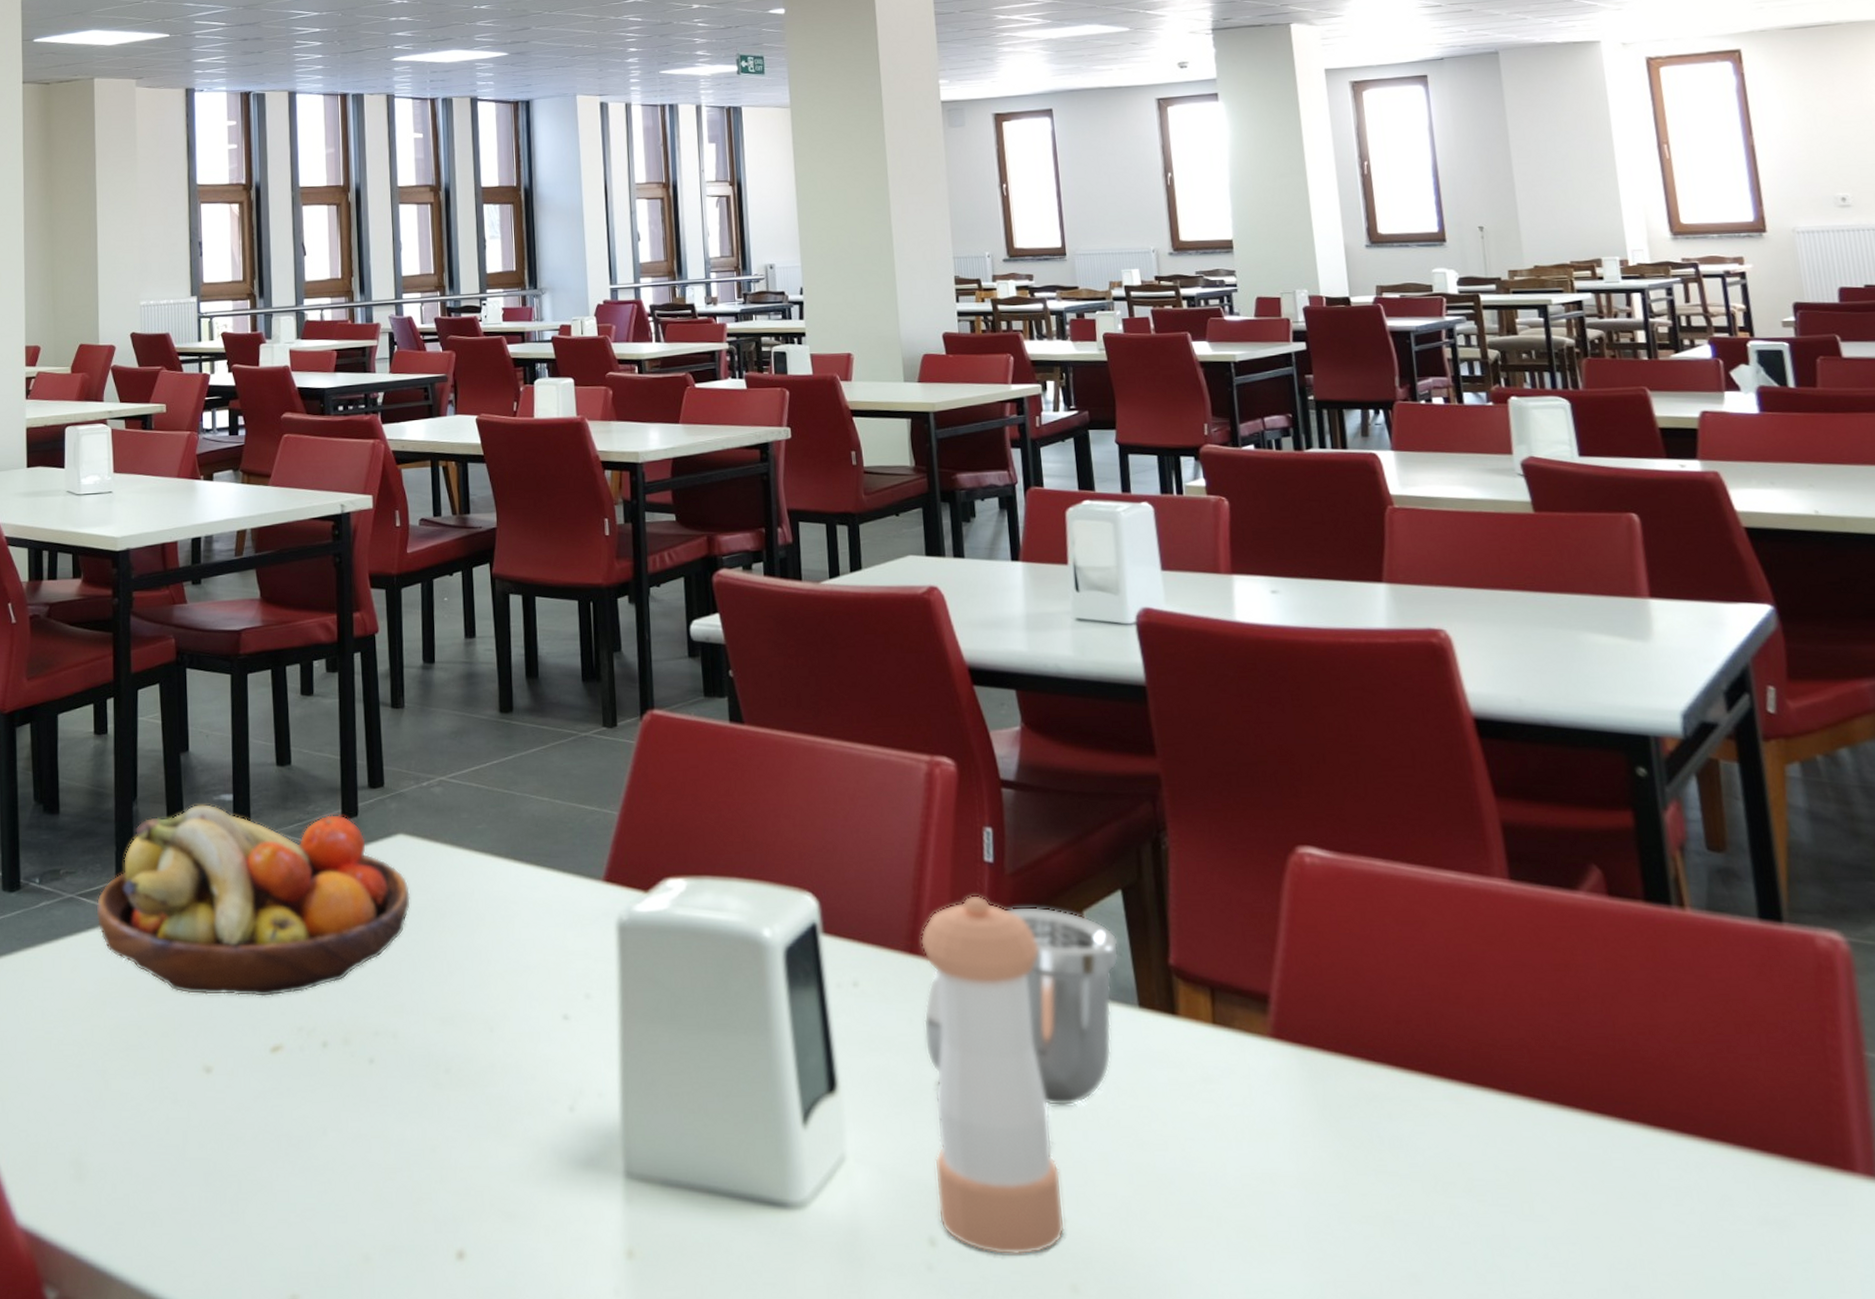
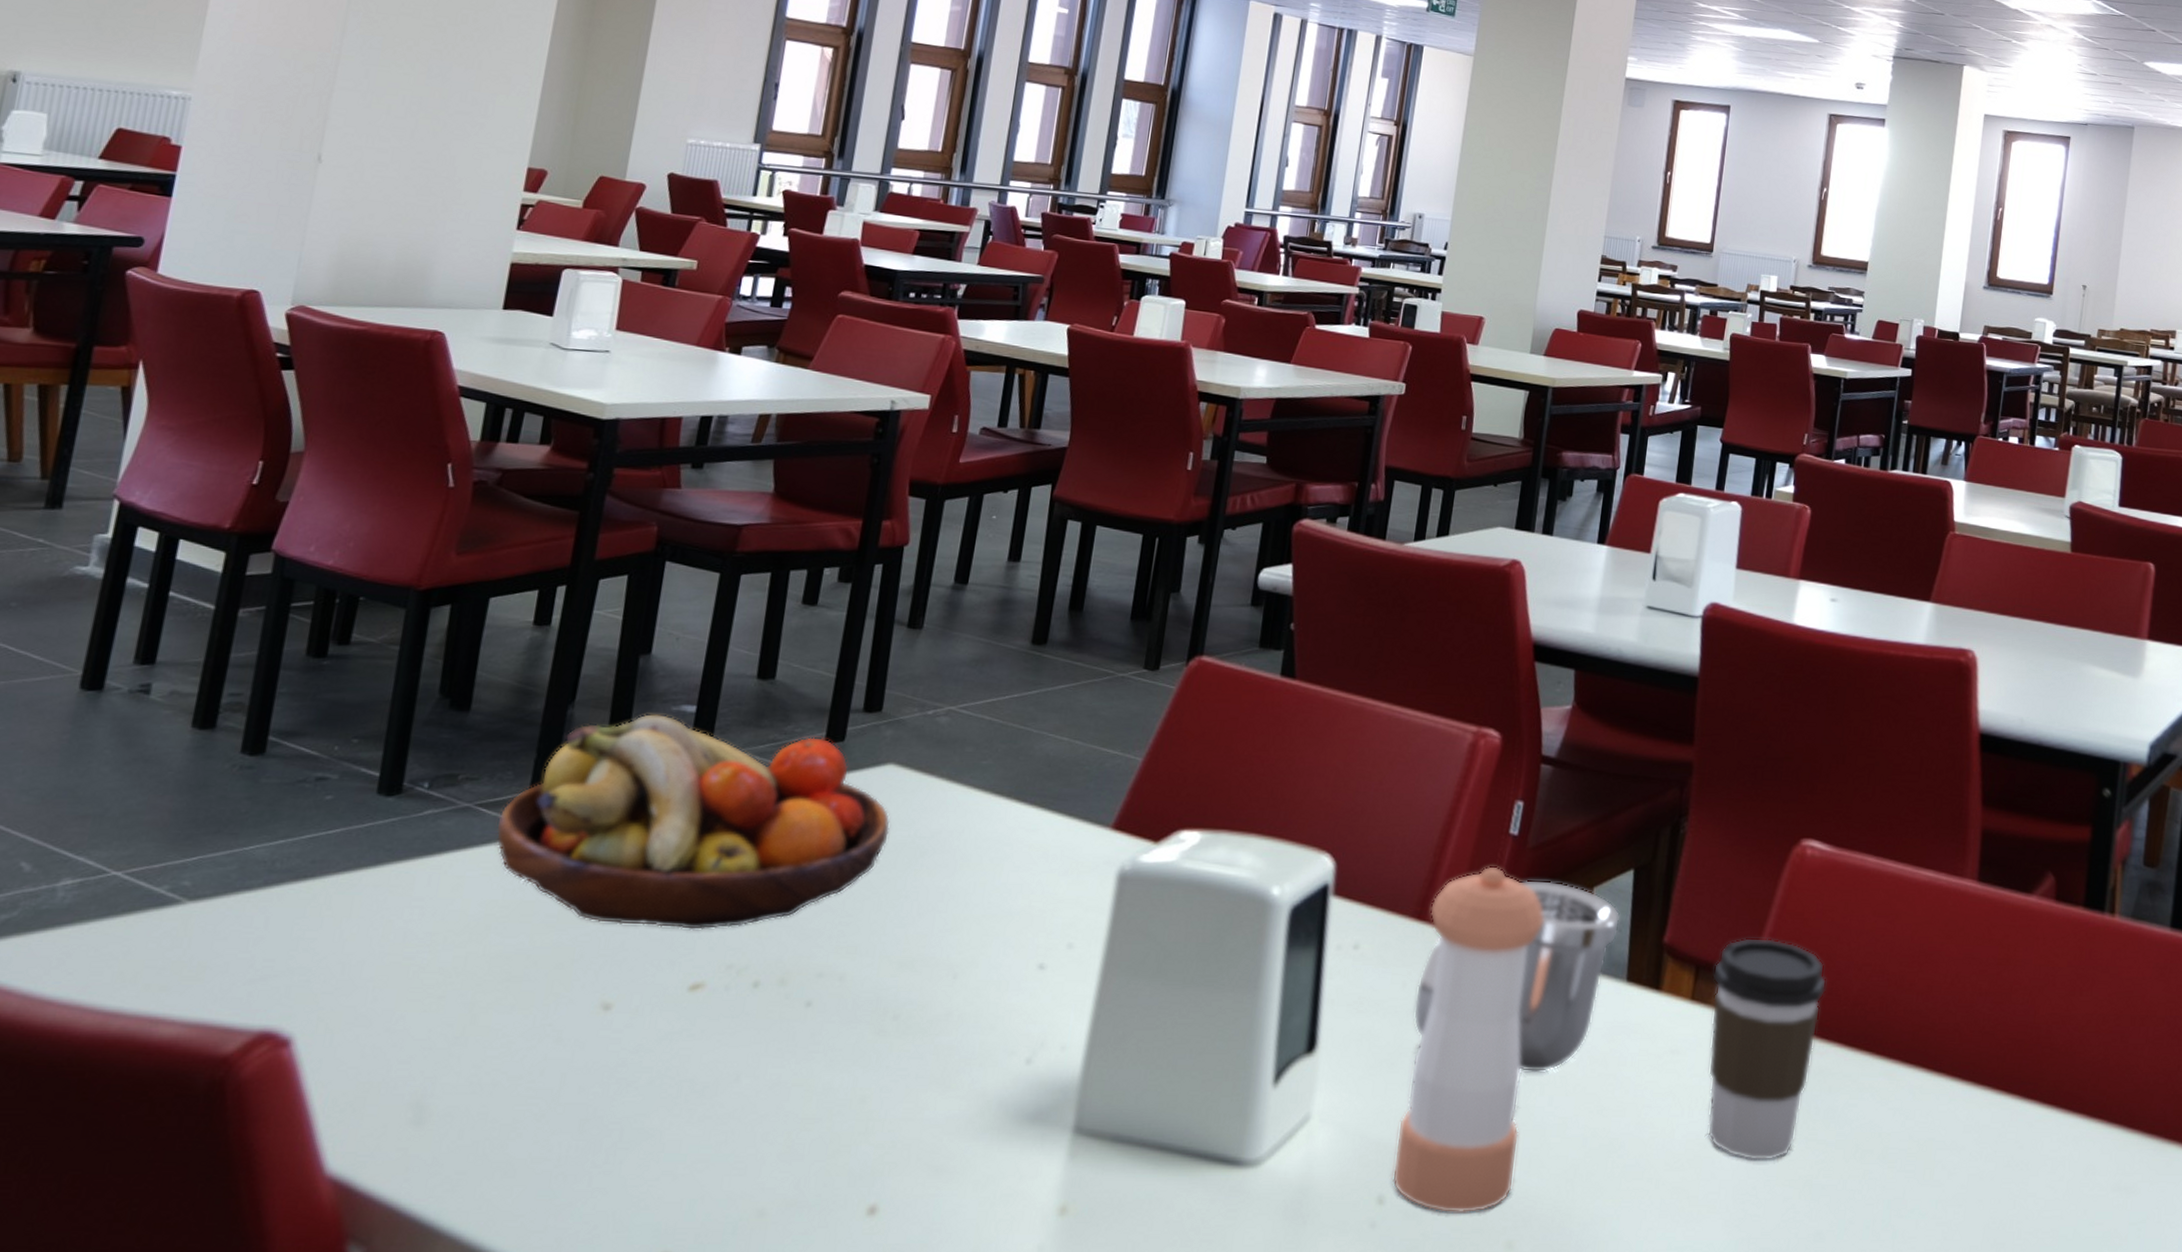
coffee cup: none [1229,954,1363,1197] -> present [1707,937,1827,1162]

